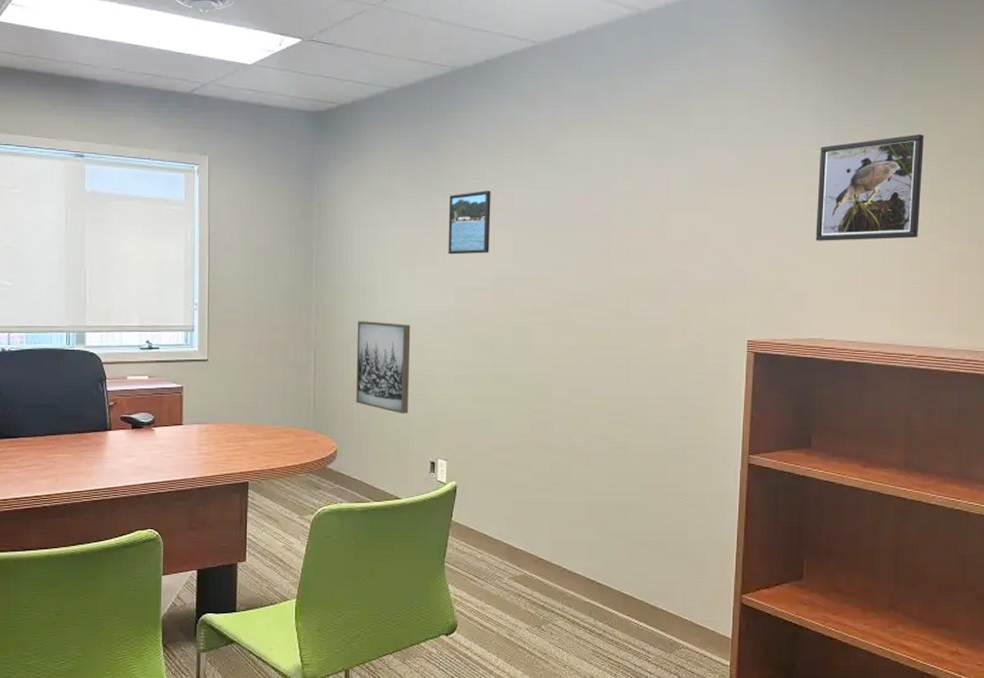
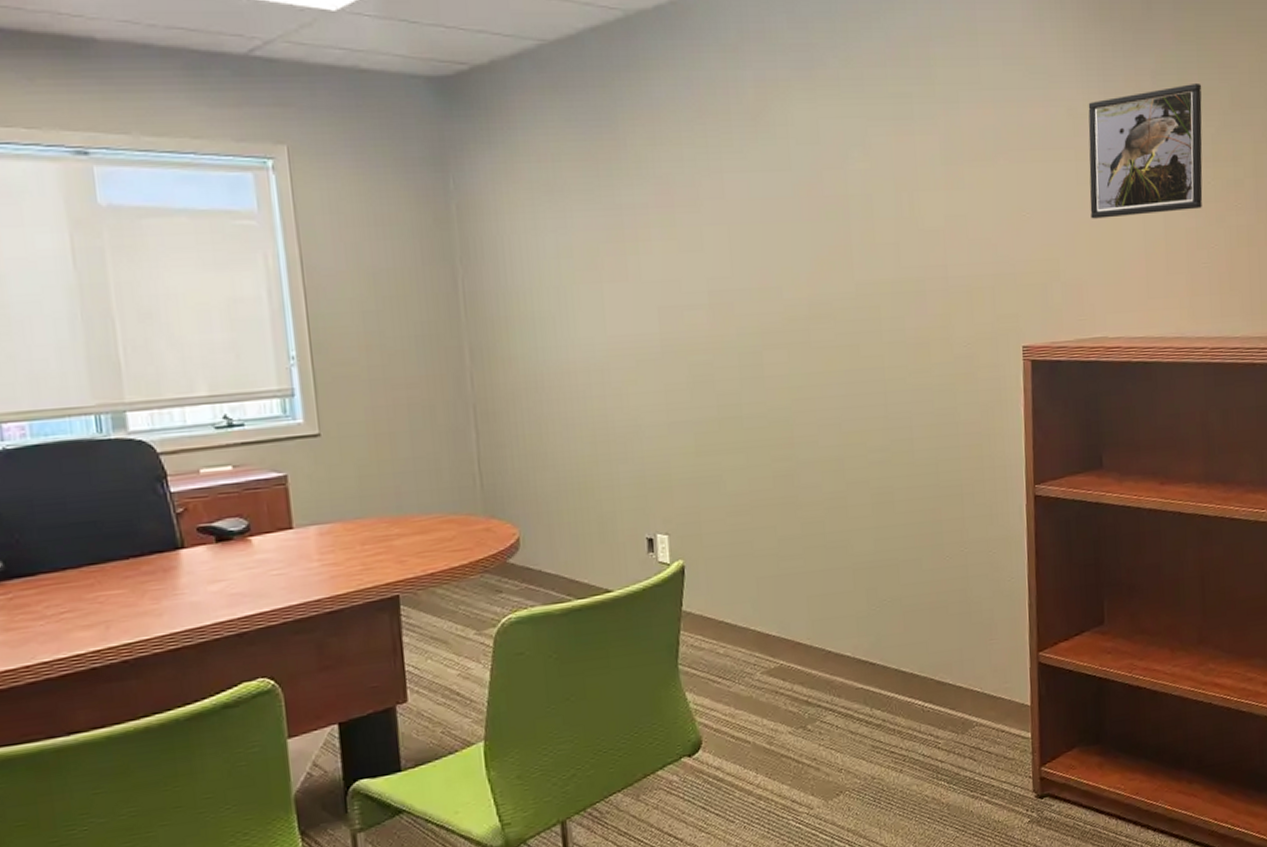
wall art: present [356,321,411,414] -> none [529,361,612,481]
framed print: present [448,191,491,255] -> none [638,176,698,265]

